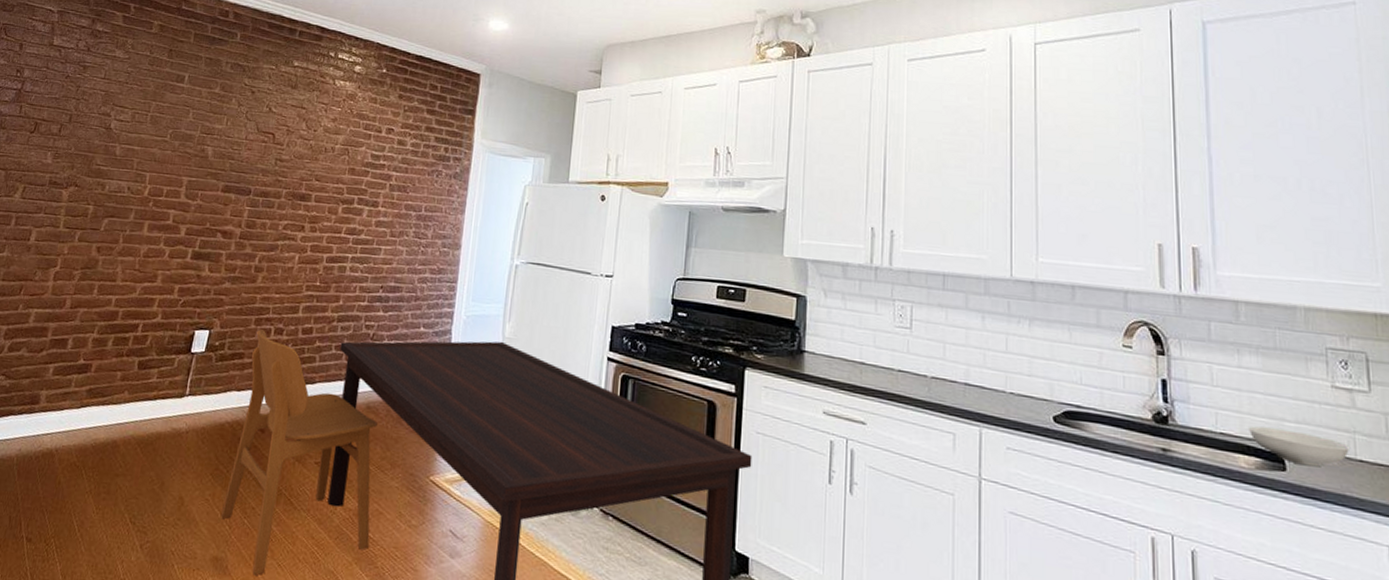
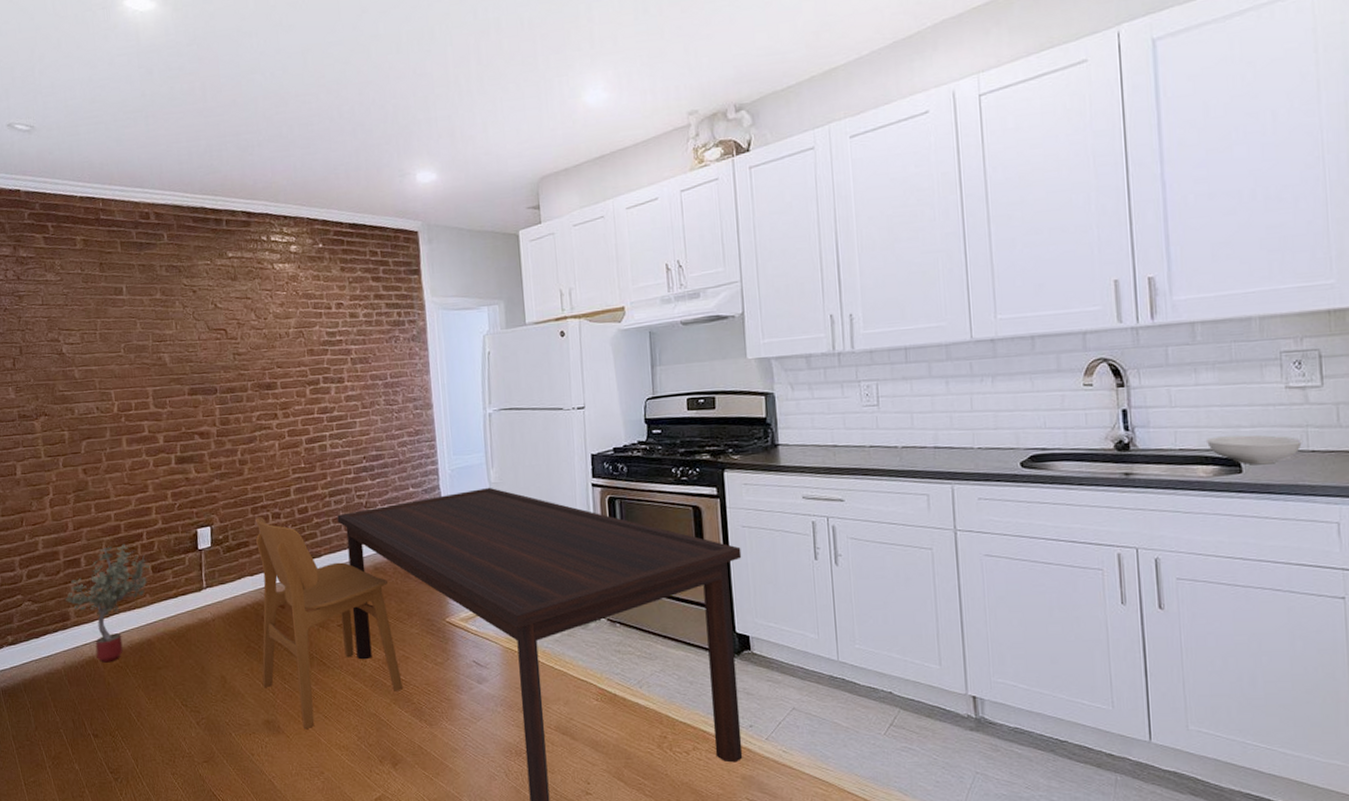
potted tree: none [41,332,138,459] -> present [66,544,150,663]

